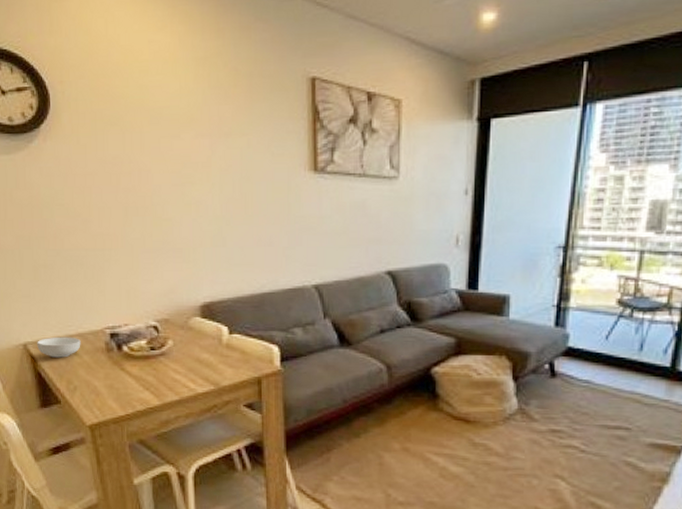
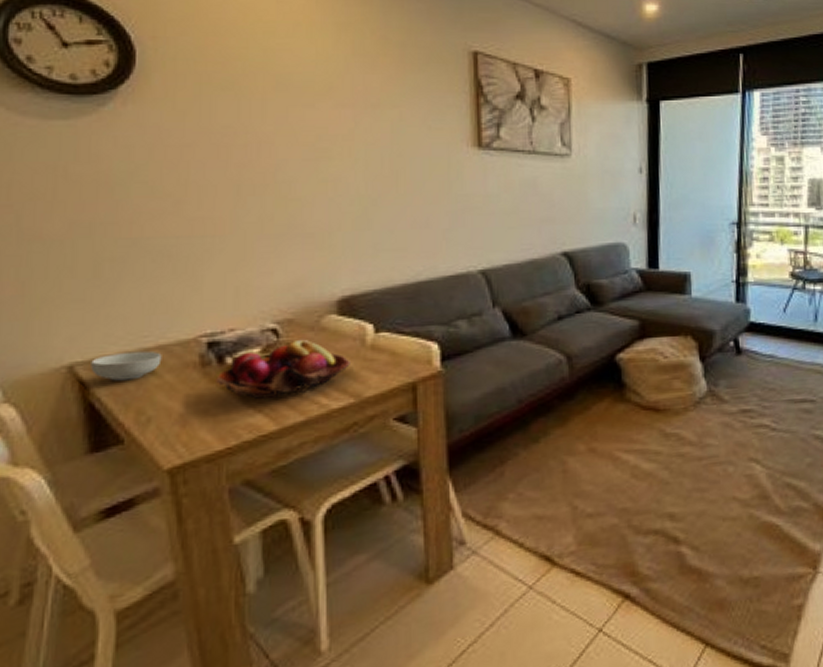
fruit basket: none [117,335,211,380] -> present [216,339,350,399]

